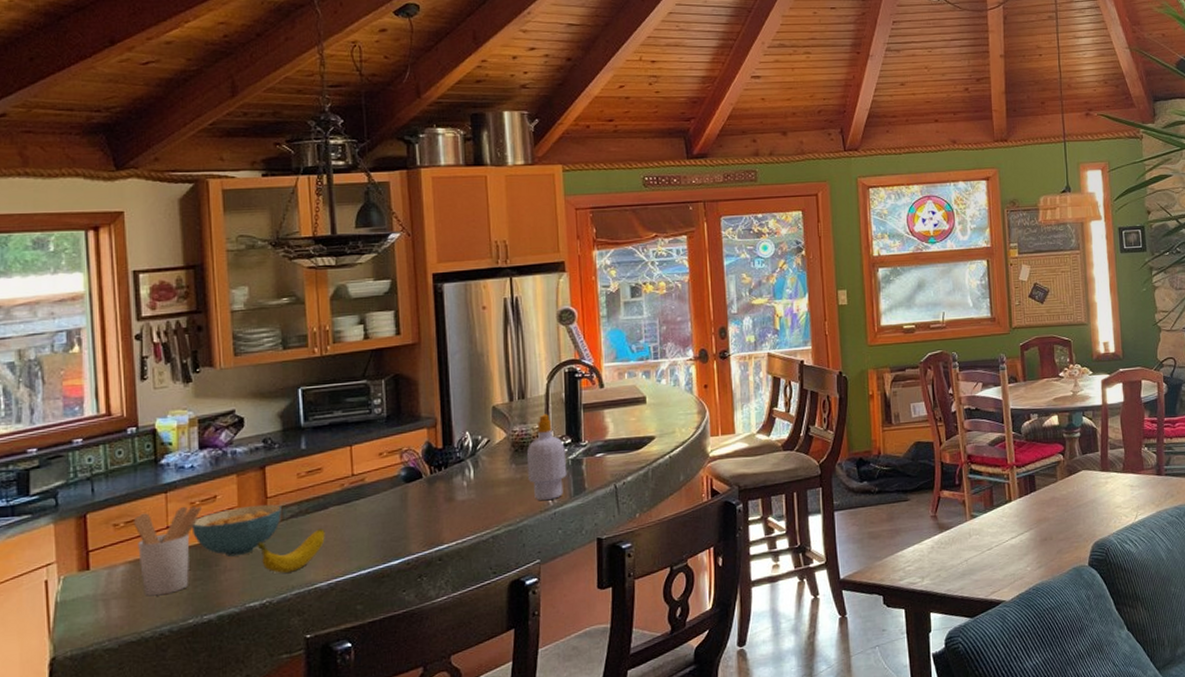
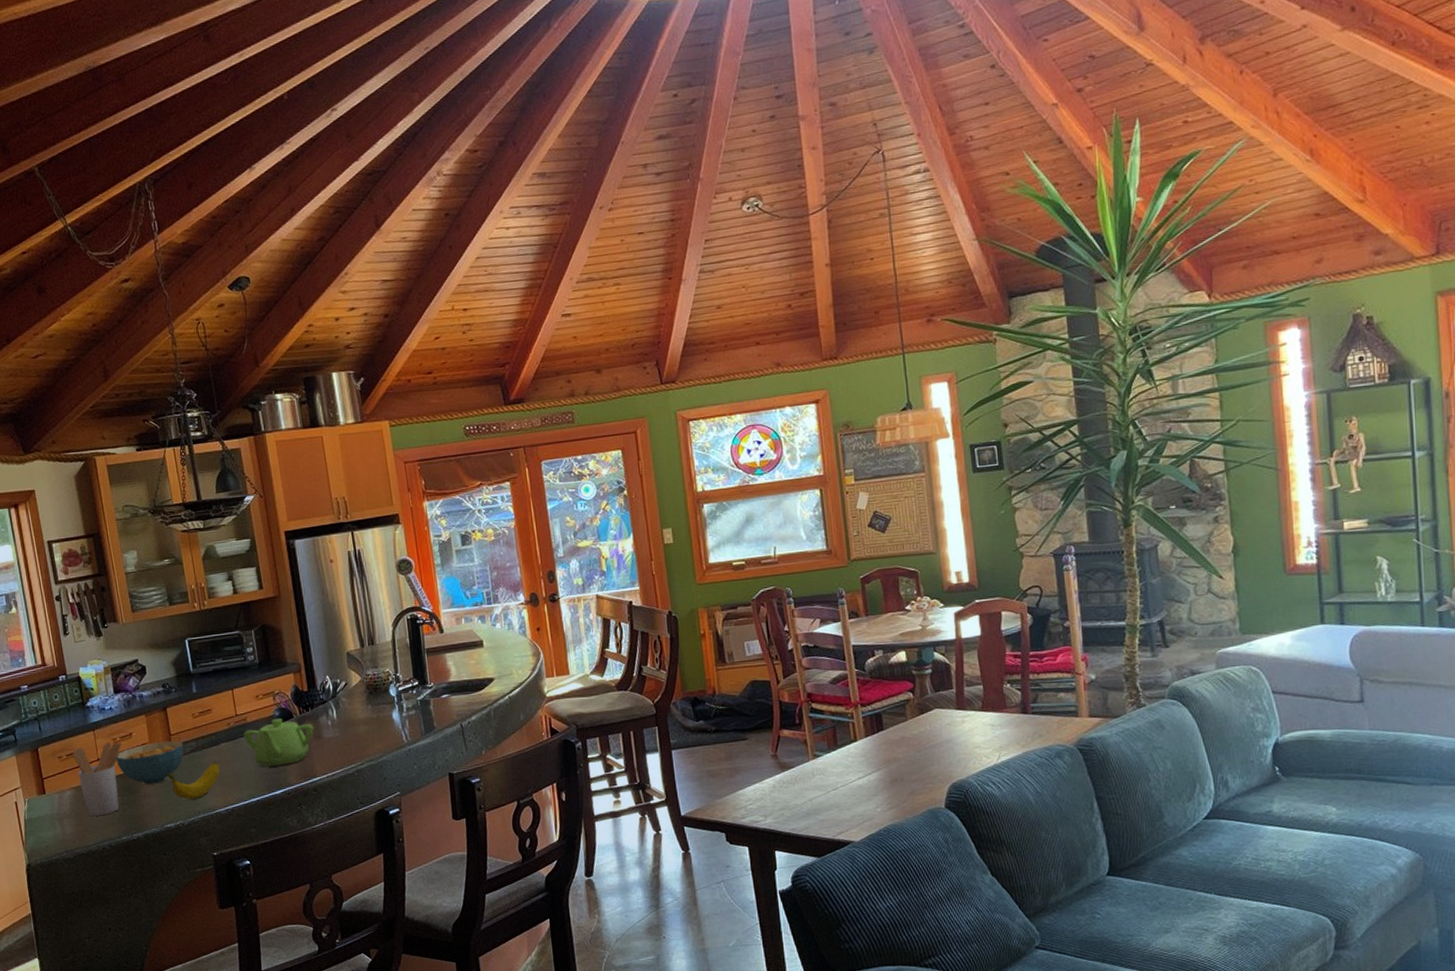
teapot: none [359,479,446,534] -> present [243,719,314,767]
soap bottle: present [526,414,567,501] -> none [380,658,417,739]

